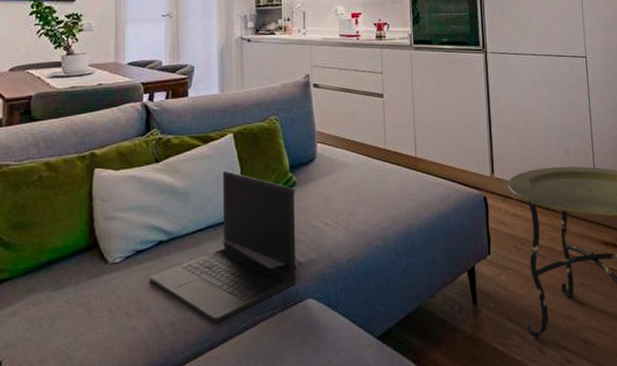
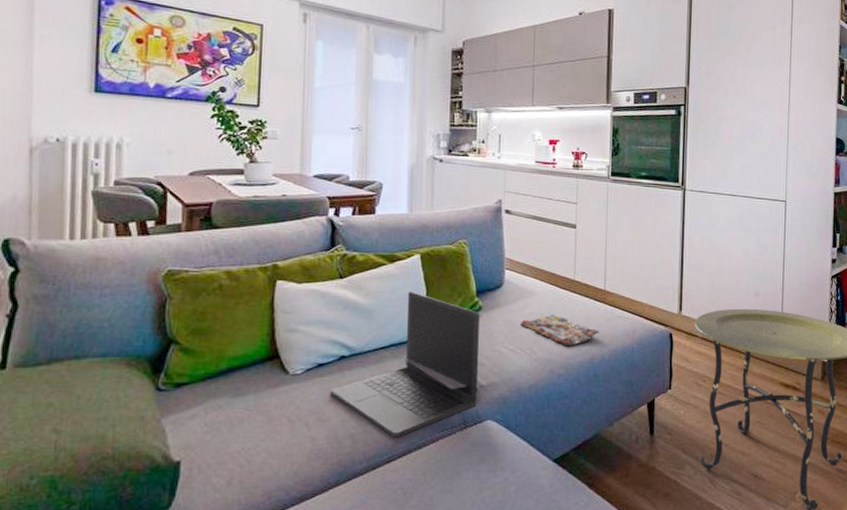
magazine: none [335,185,414,217] -> present [521,314,600,346]

